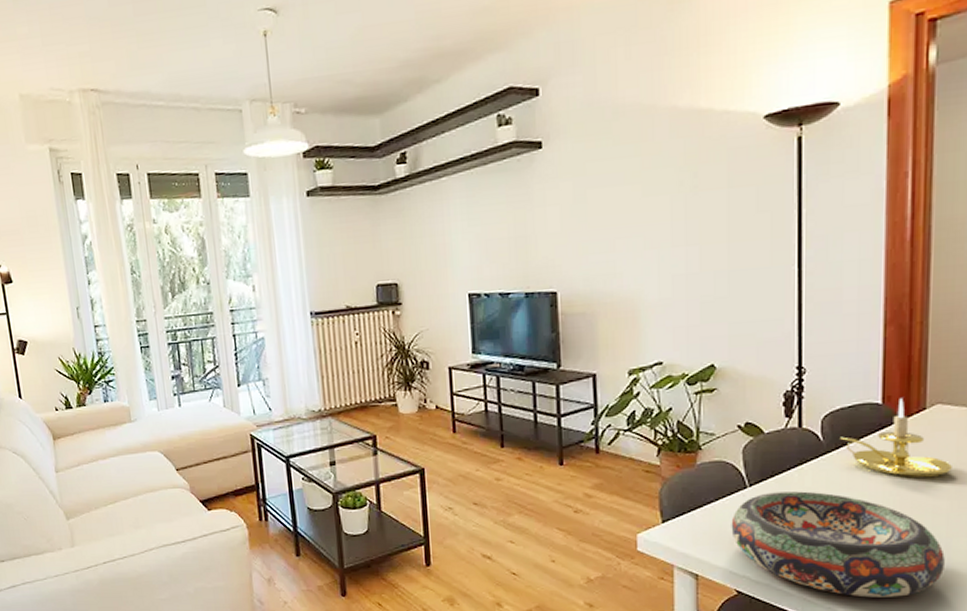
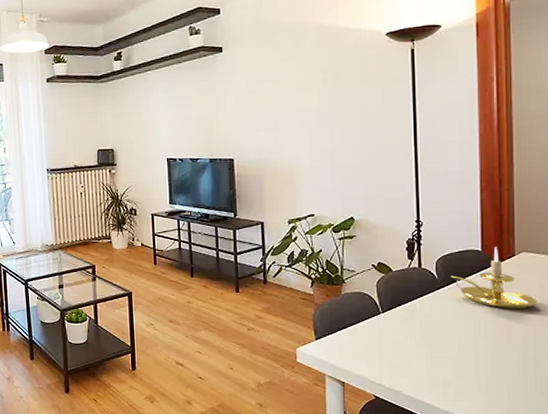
decorative bowl: present [731,491,945,598] -> none [369,317,535,404]

